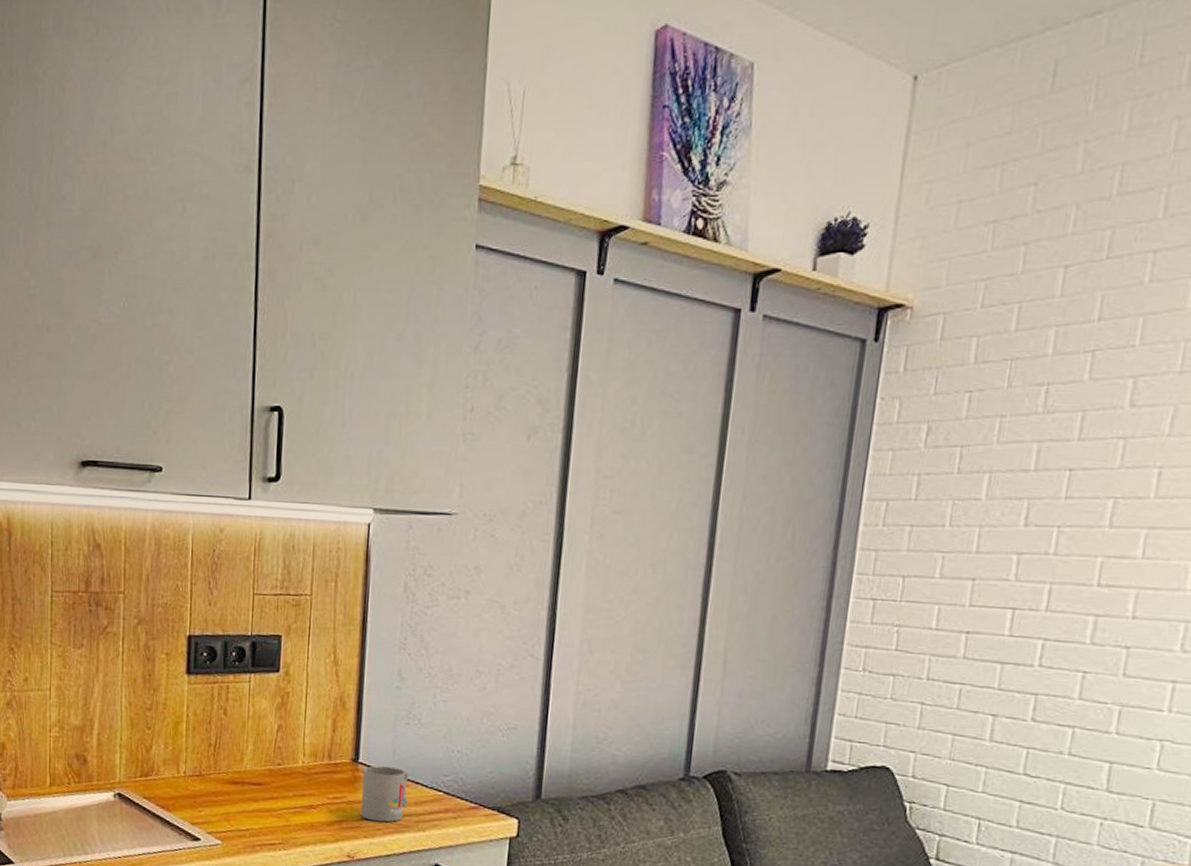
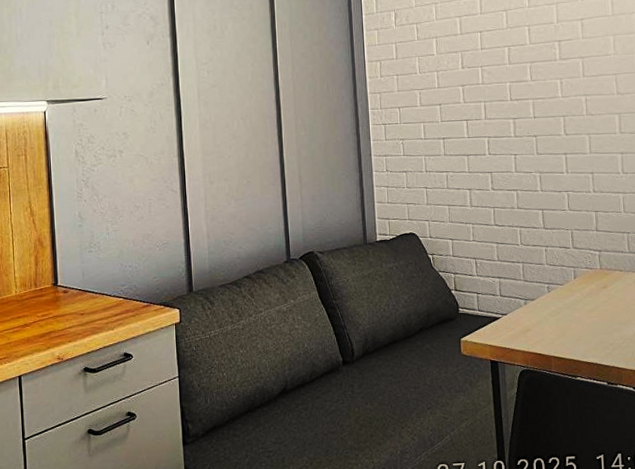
mug: present [360,766,410,822] -> none [62,285,99,328]

